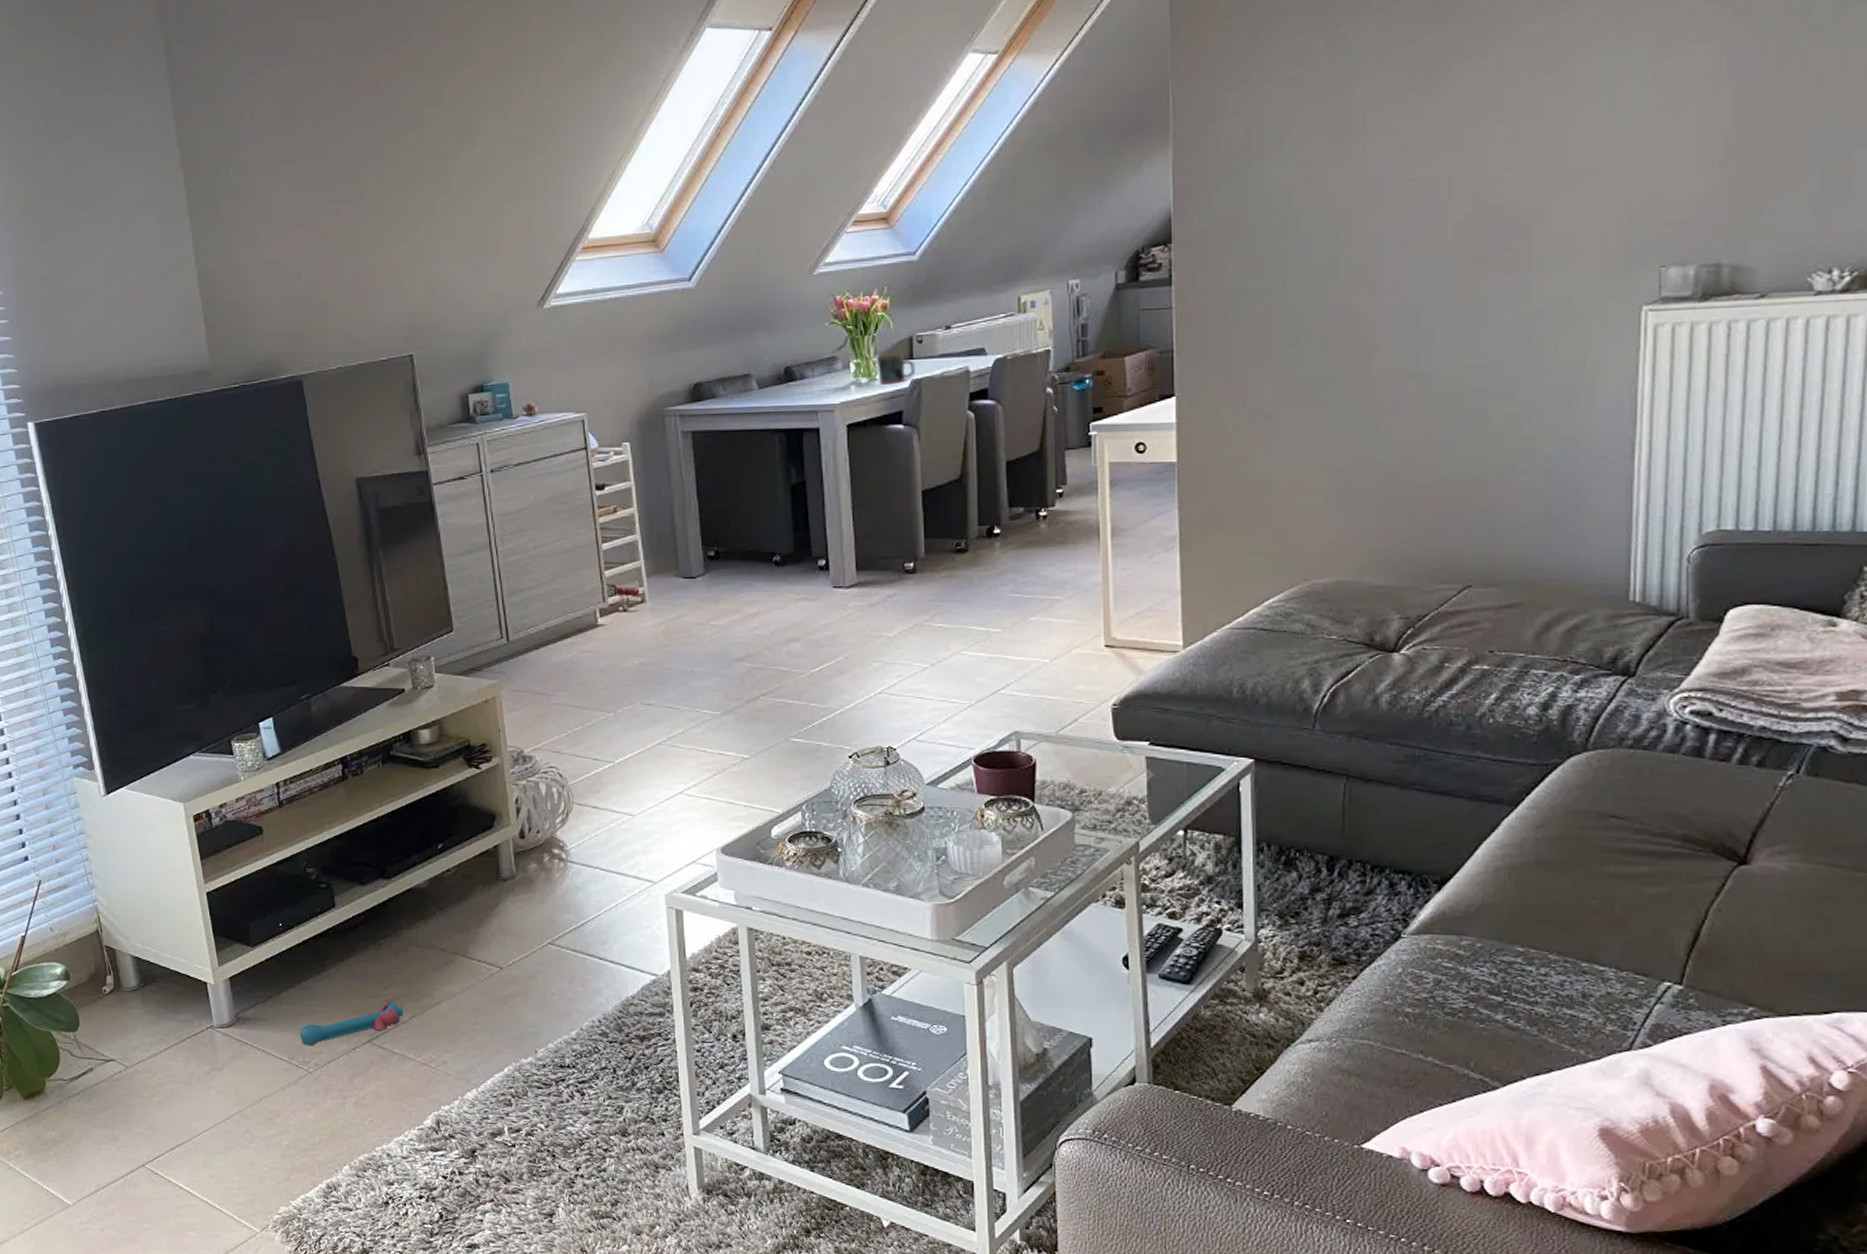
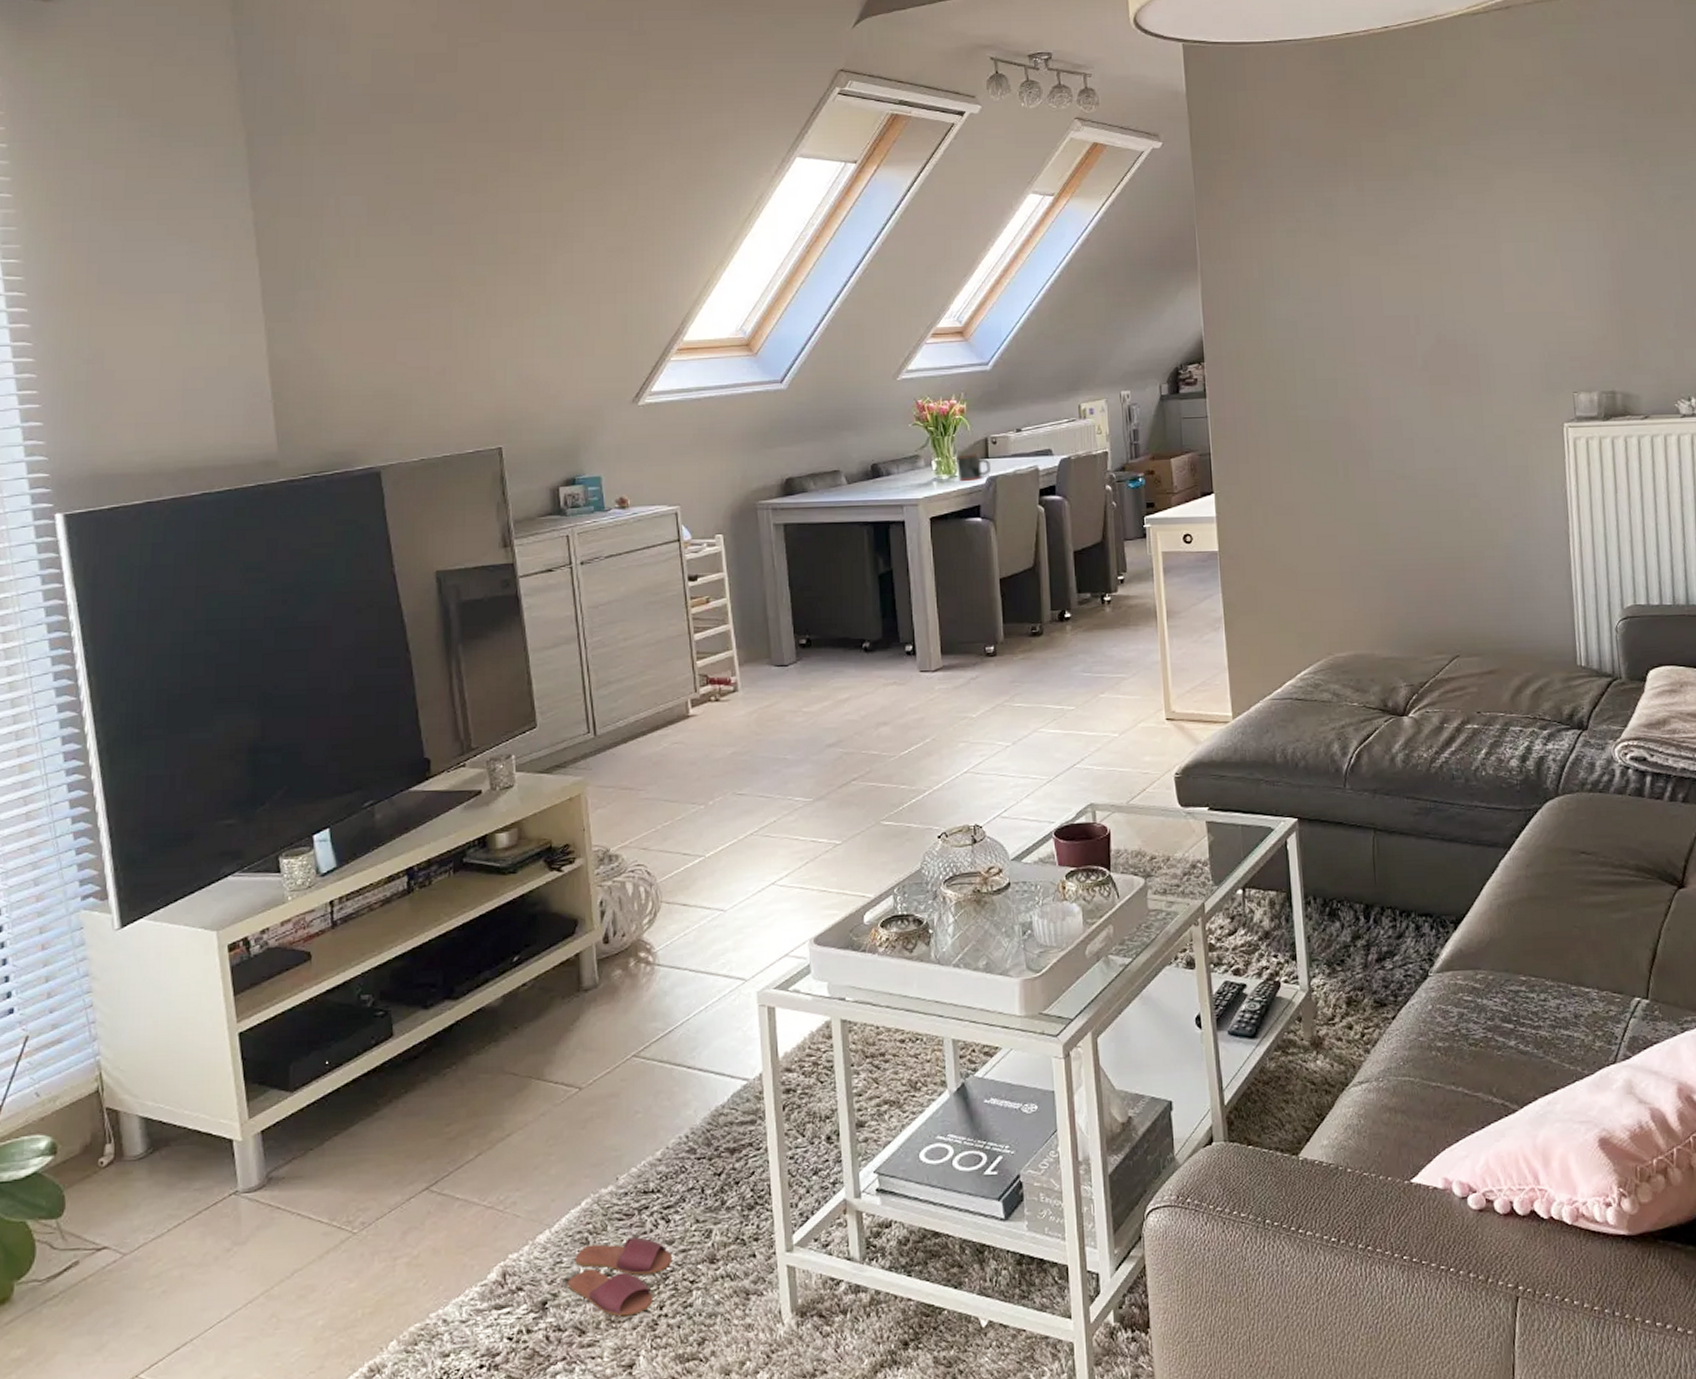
dog toy: present [299,1001,404,1046] -> none [343,1139,469,1203]
slippers: none [493,1104,588,1172] -> present [567,1237,673,1317]

